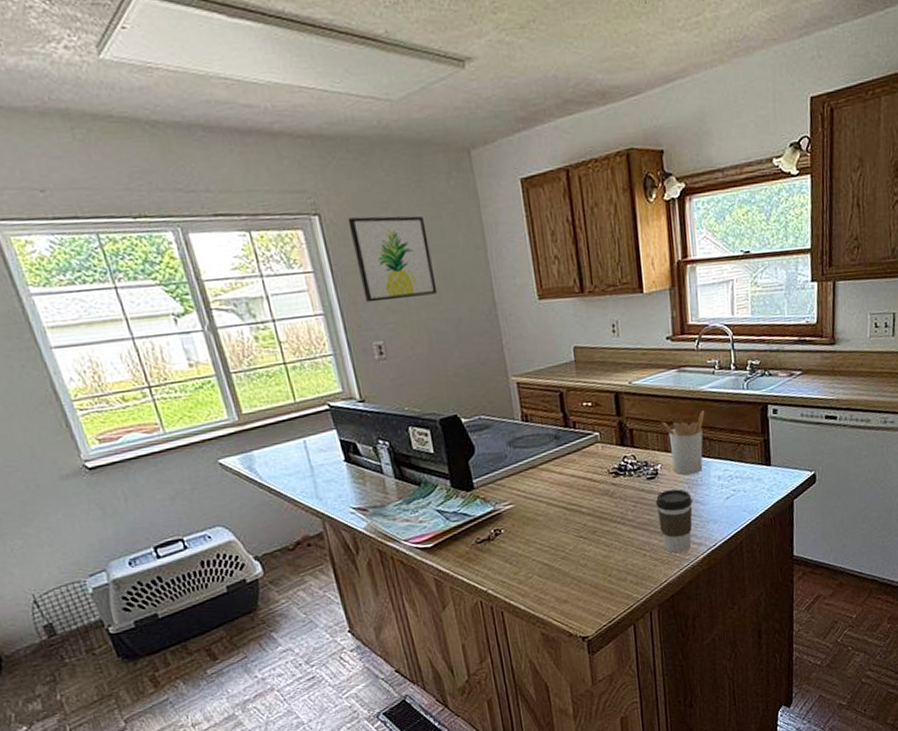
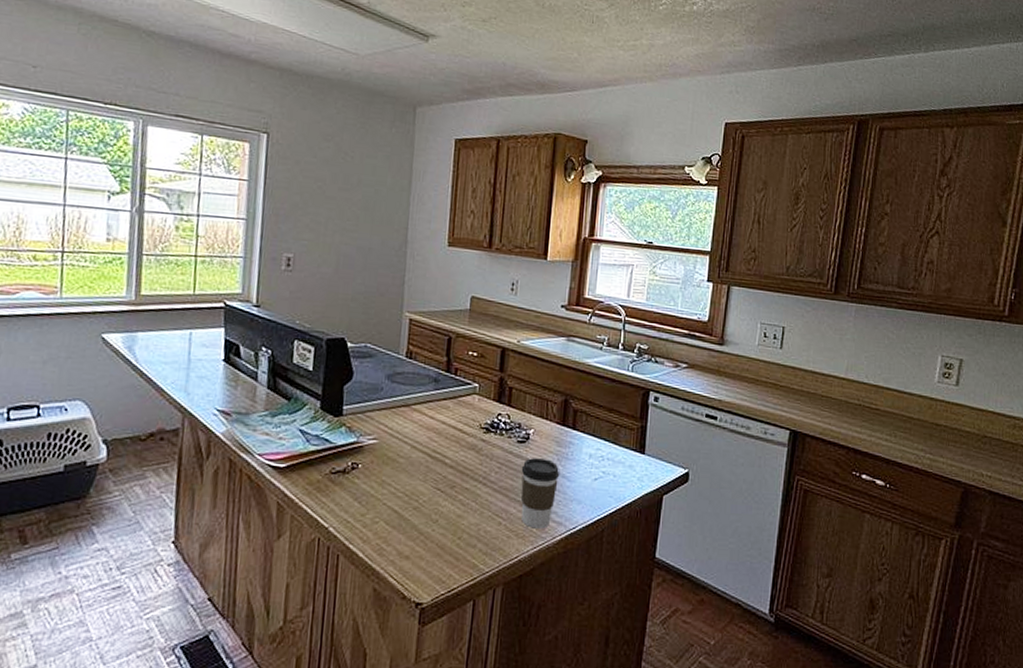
wall art: present [347,216,438,303] -> none [288,141,361,222]
utensil holder: present [661,410,705,475] -> none [542,383,587,447]

